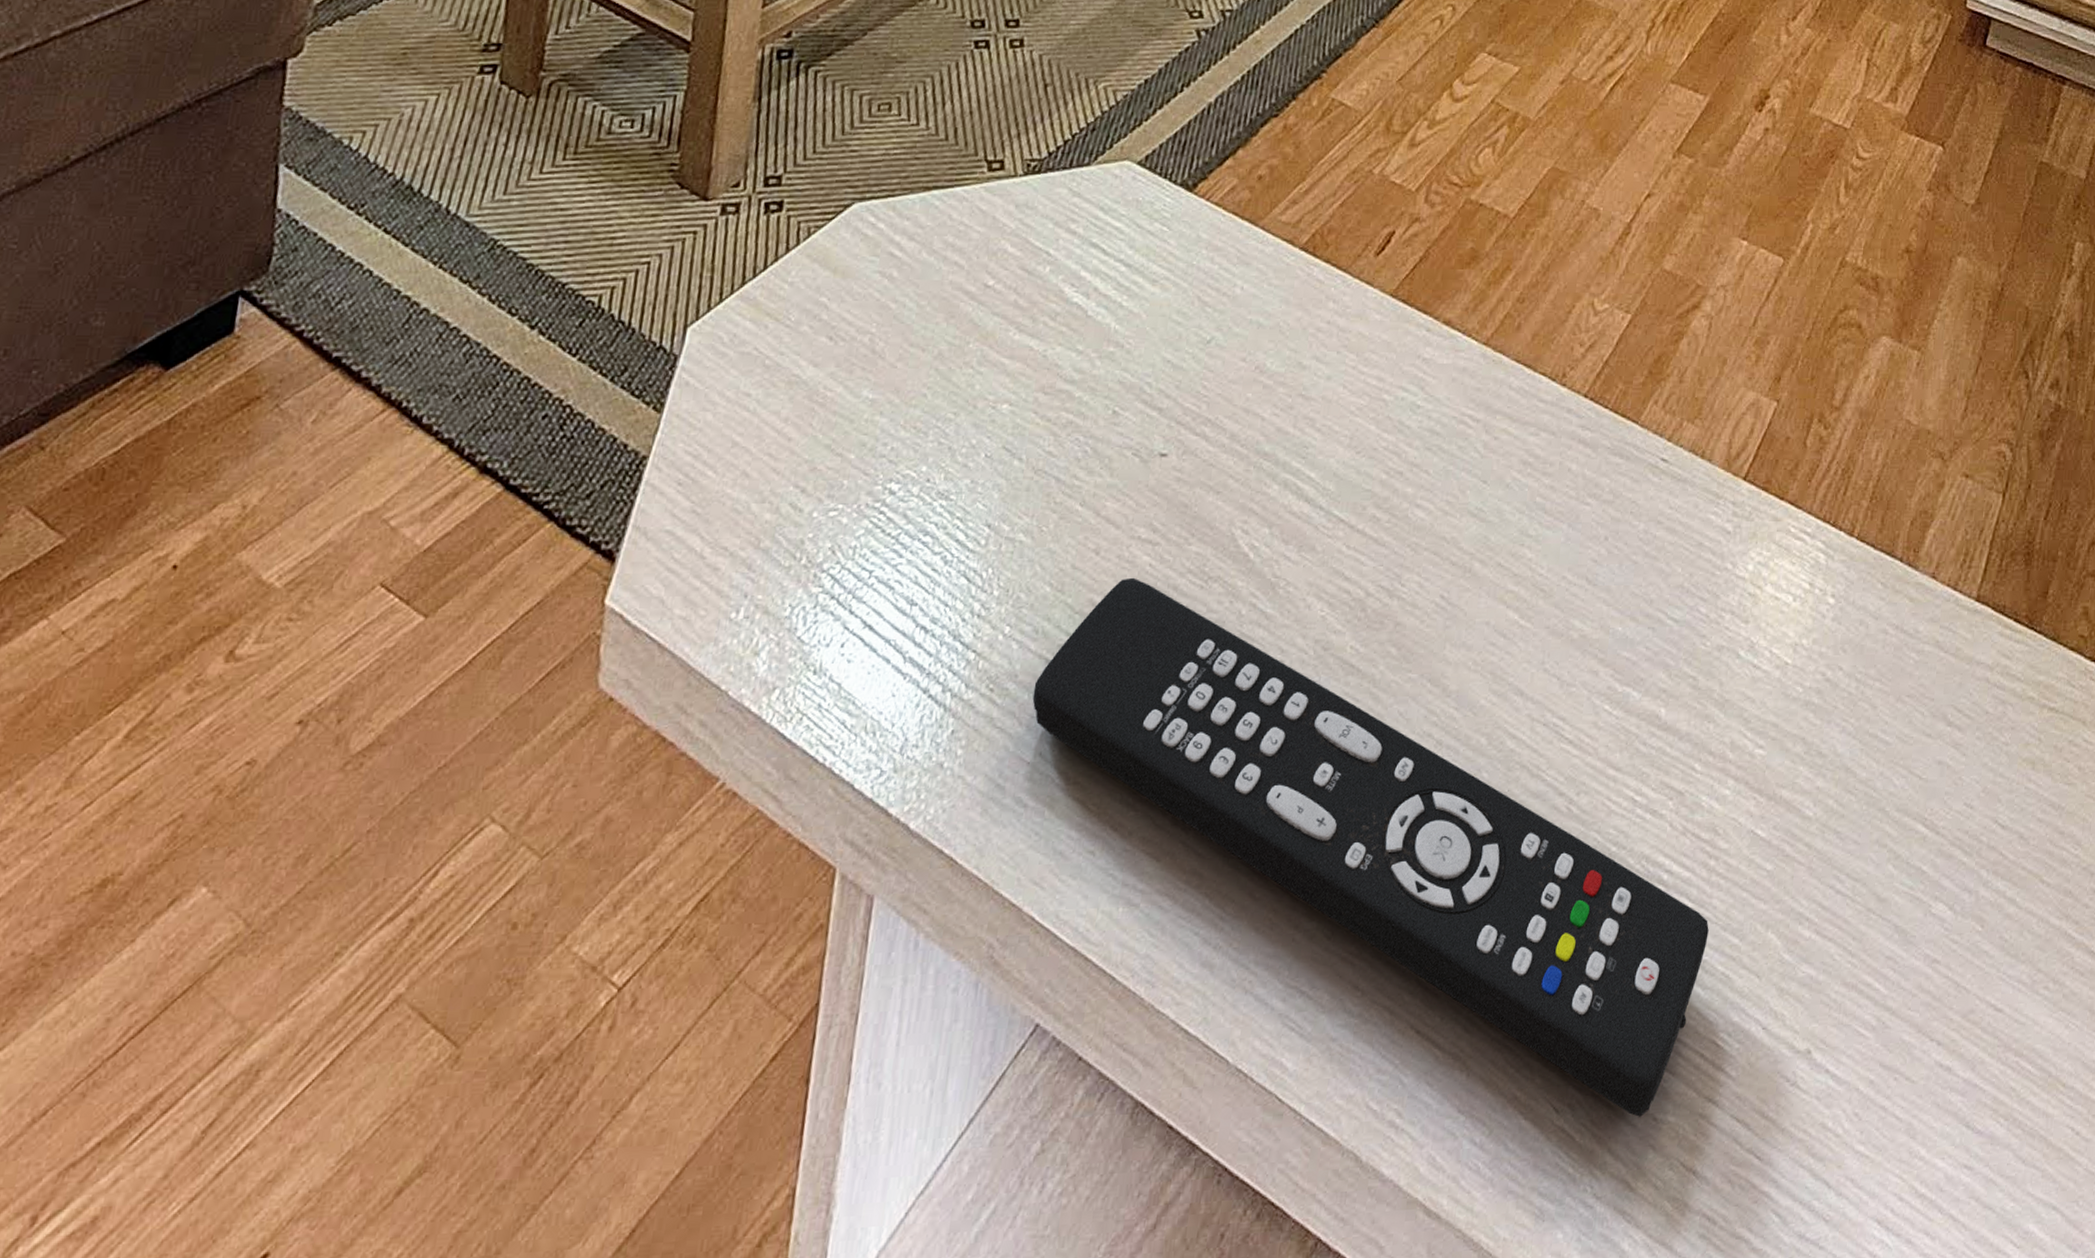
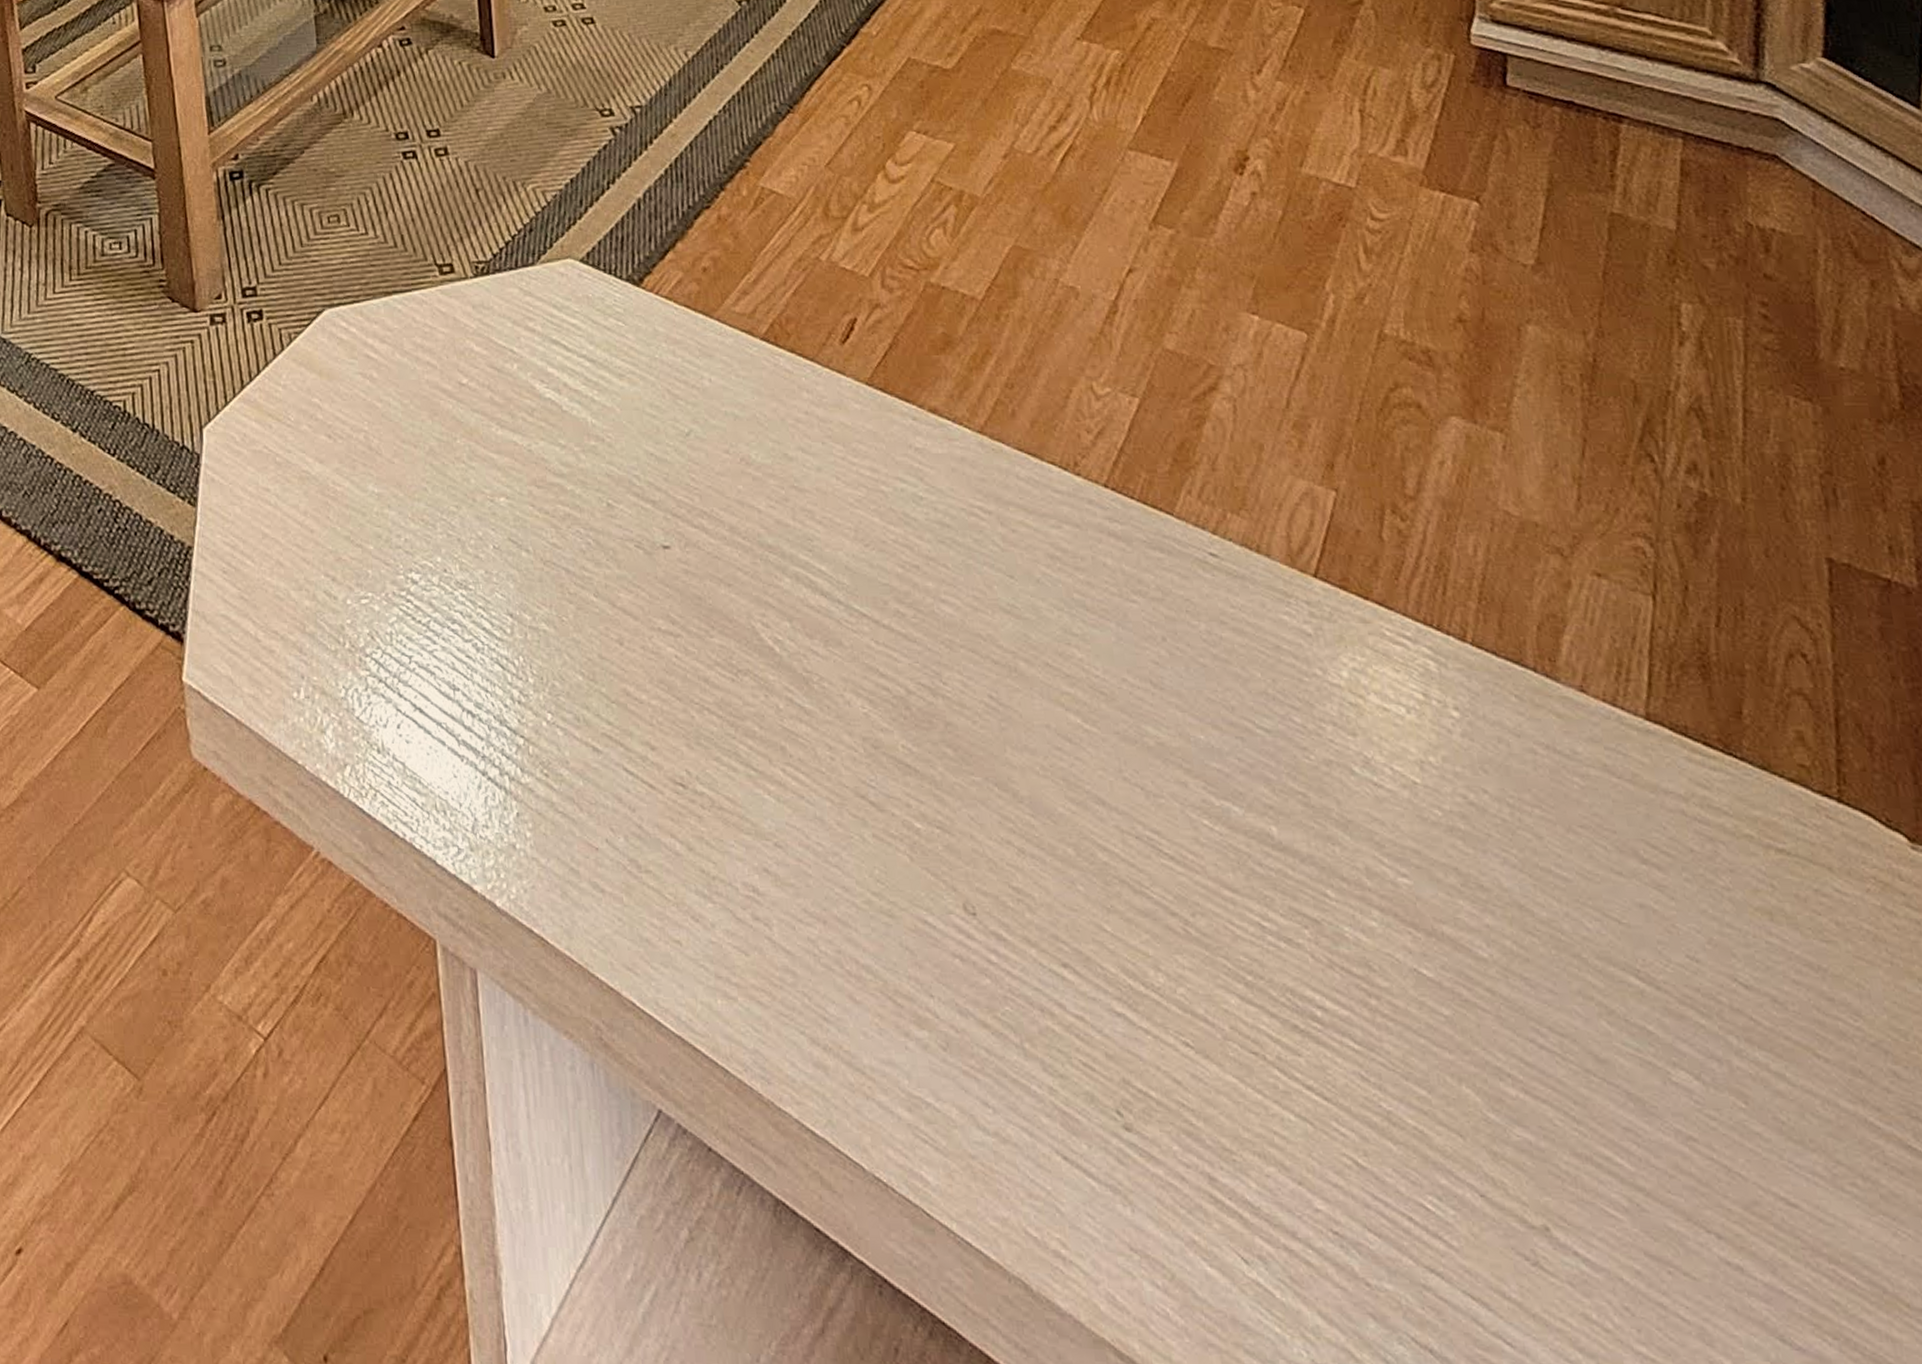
remote control: present [1032,577,1709,1117] -> none [586,668,1388,1280]

